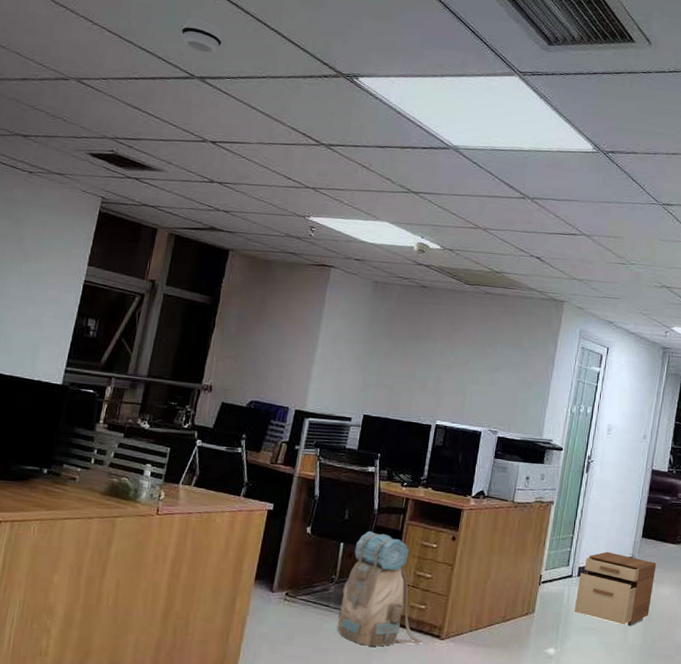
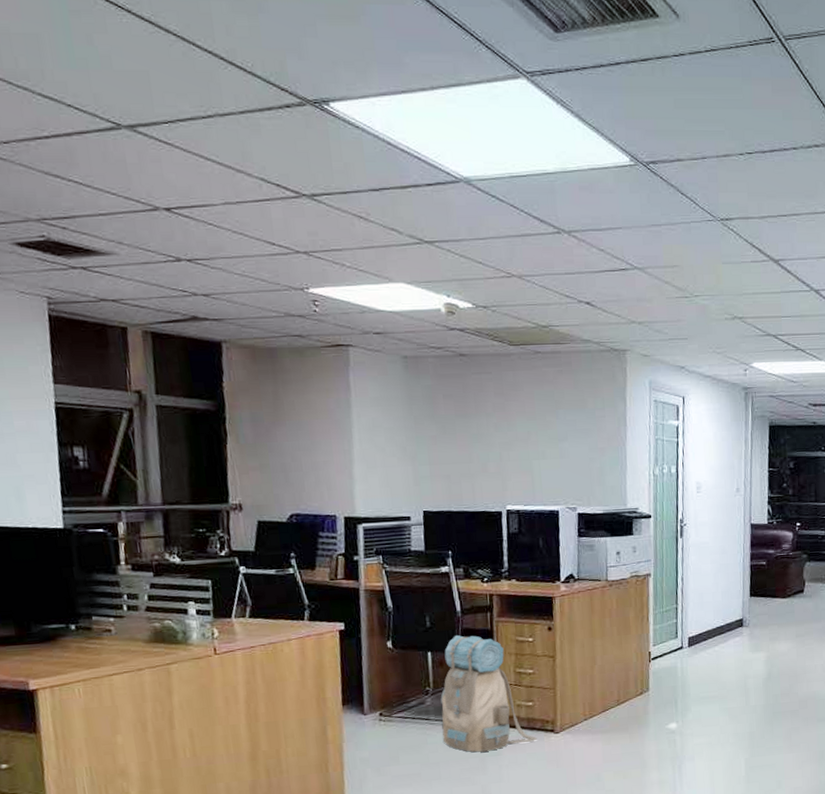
smoke detector: present [181,18,223,54] -> none [86,46,145,93]
filing cabinet: present [574,551,657,626] -> none [690,616,770,688]

